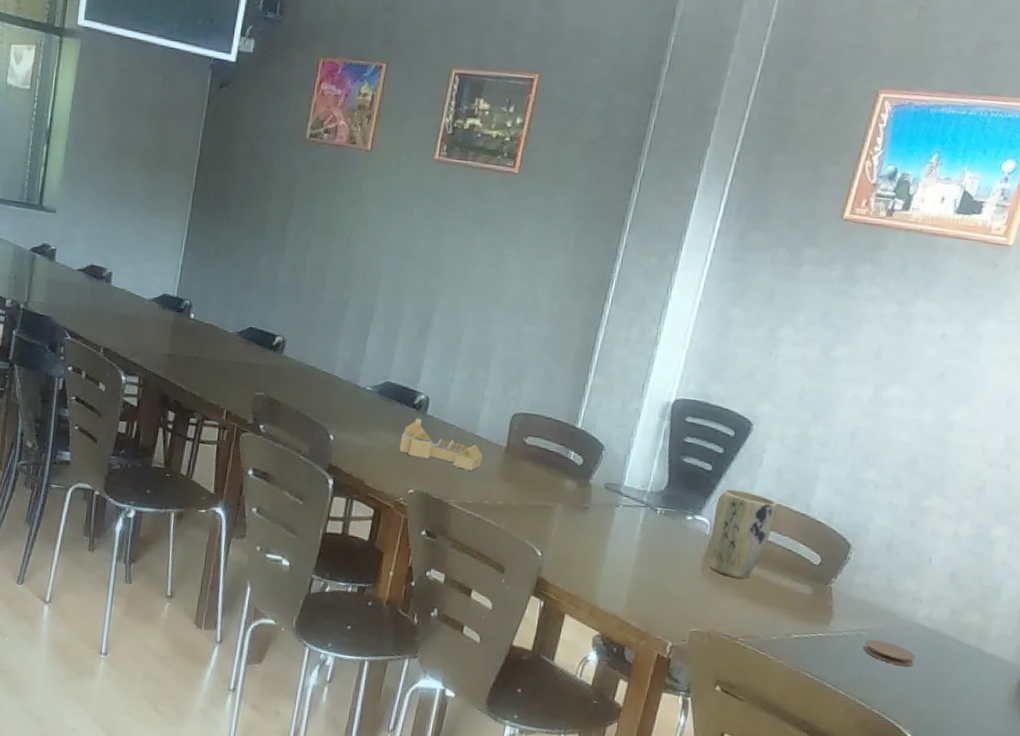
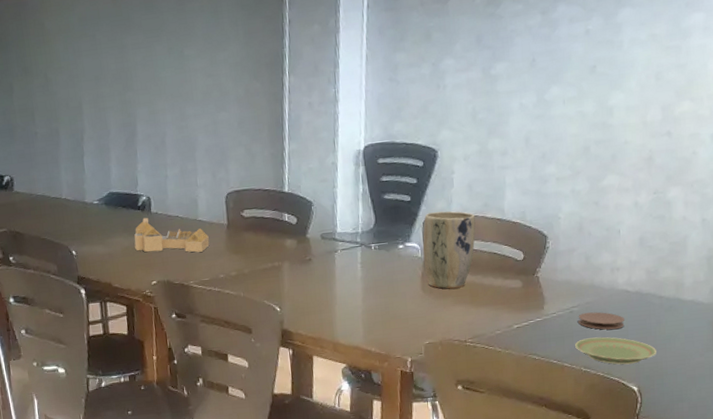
plate: none [854,668,944,709] -> present [575,337,657,365]

